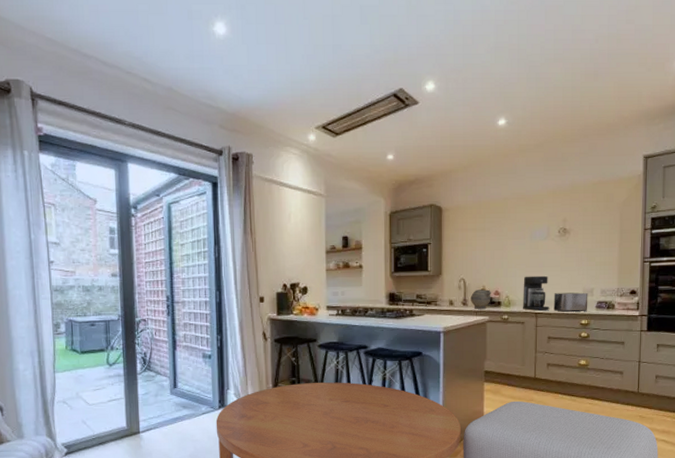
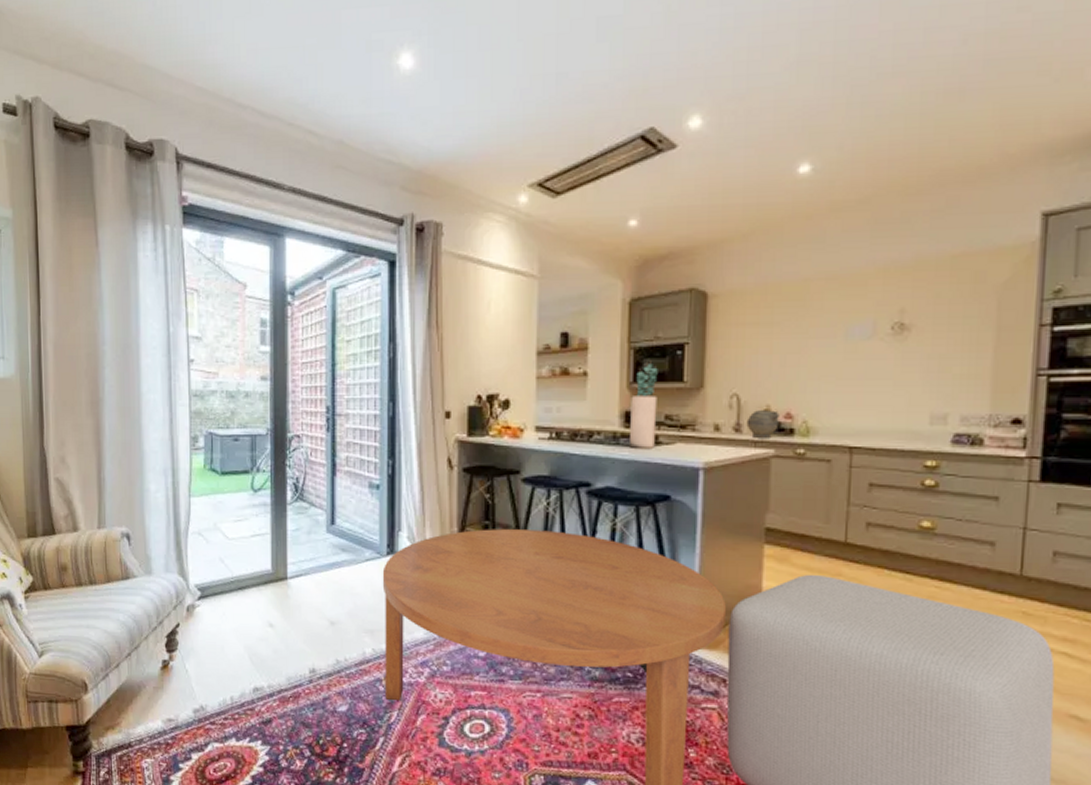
vase: none [393,256,411,320] -> present [630,361,658,450]
coffee maker: present [523,275,549,311] -> none [829,392,872,444]
toaster: present [553,292,588,312] -> none [879,419,939,447]

